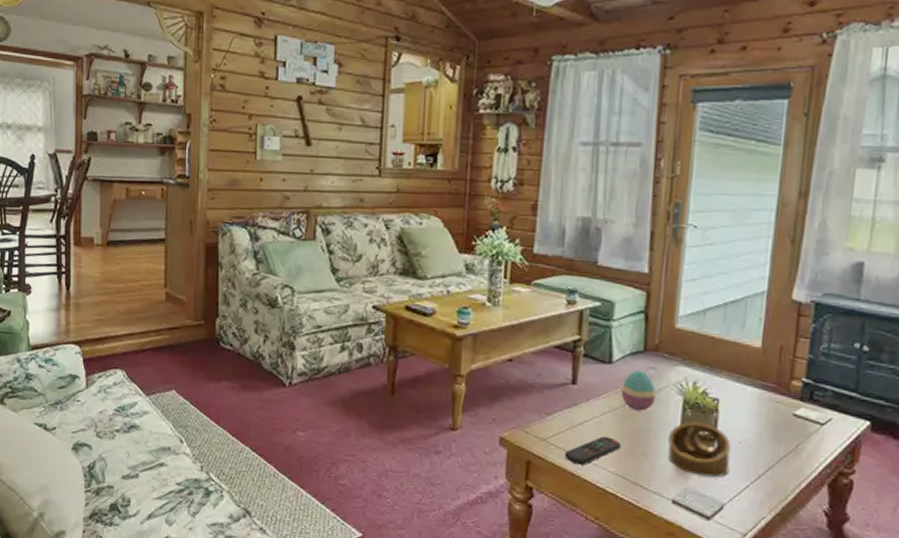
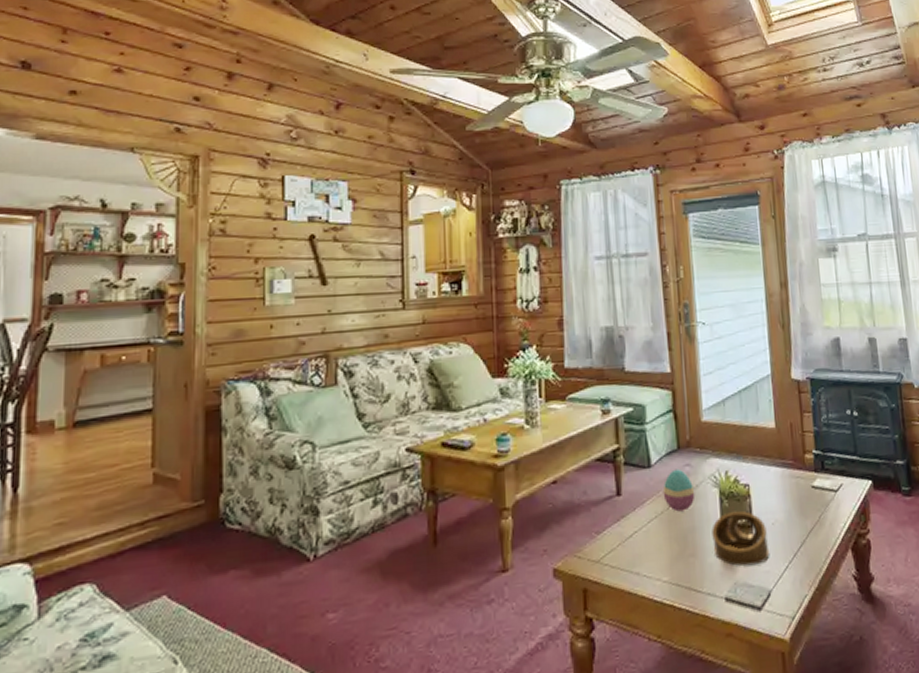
remote control: present [564,436,622,465] -> none [619,544,672,582]

